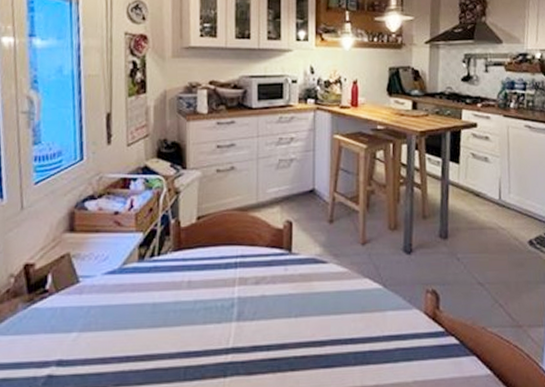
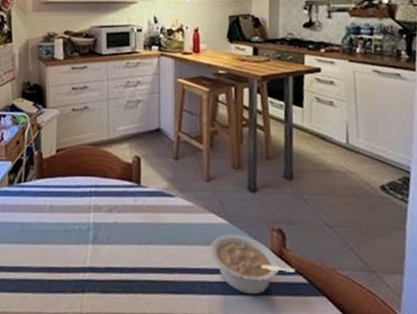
legume: none [364,299,448,362] -> present [210,234,296,295]

